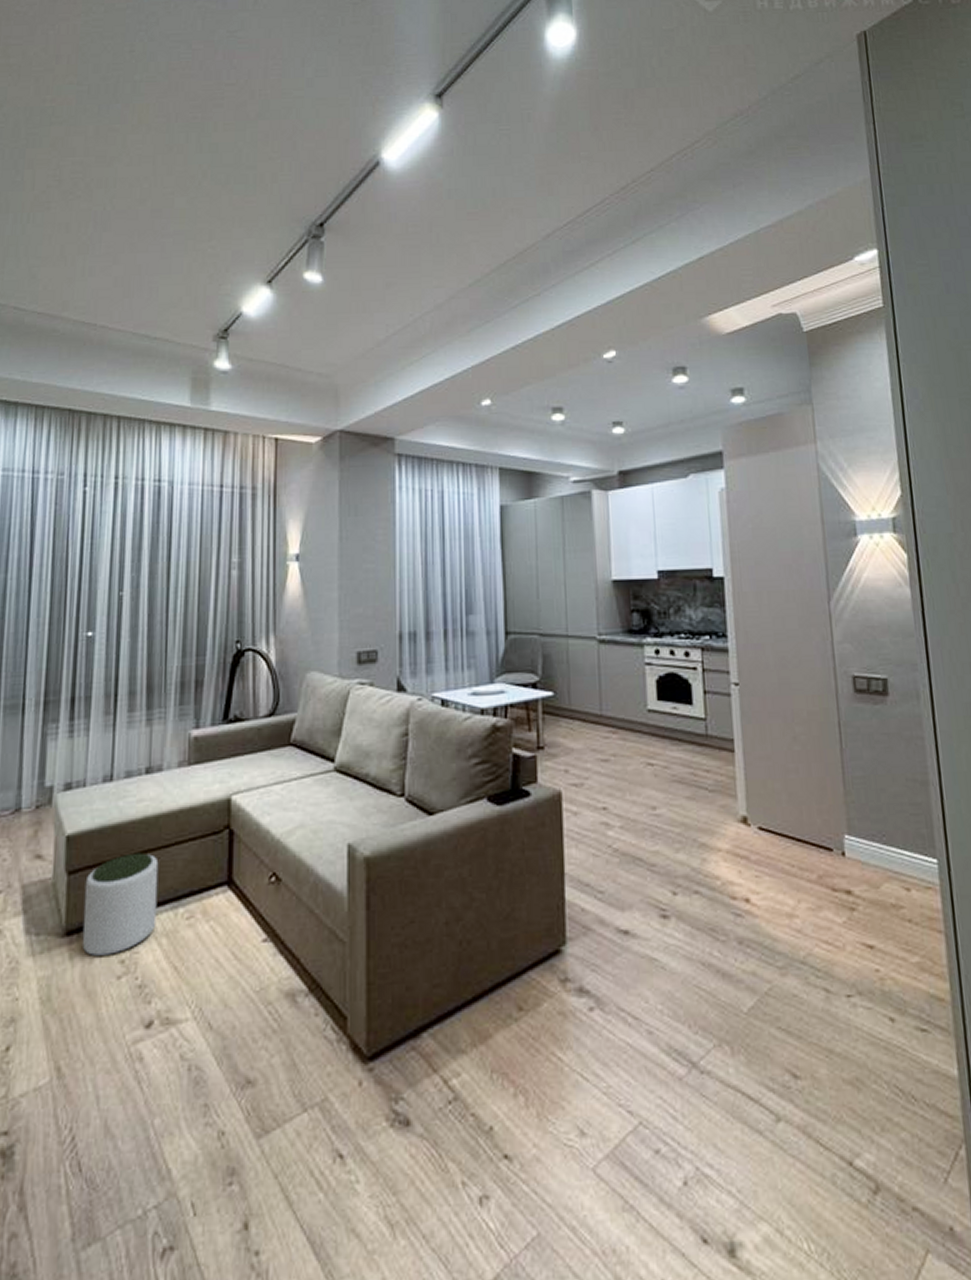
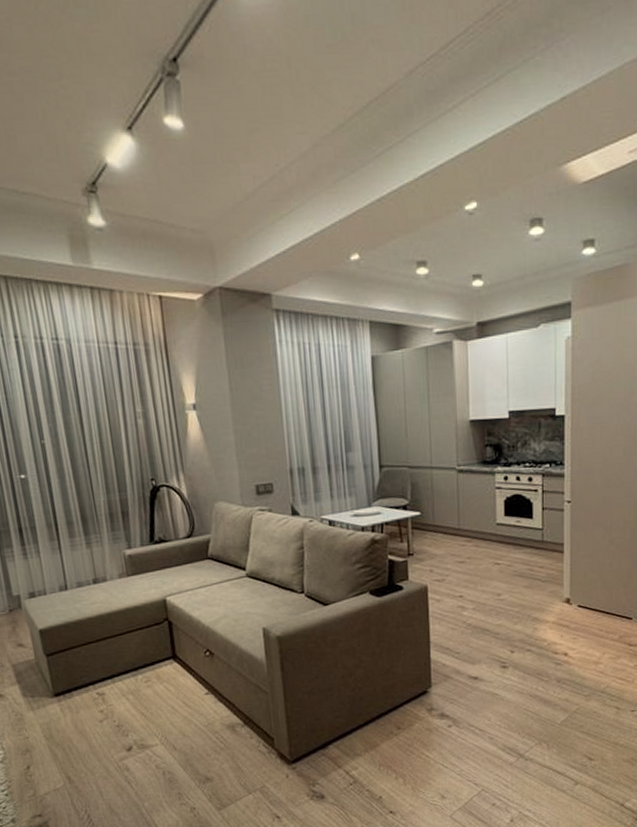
plant pot: present [82,852,159,956] -> none [61,639,123,709]

